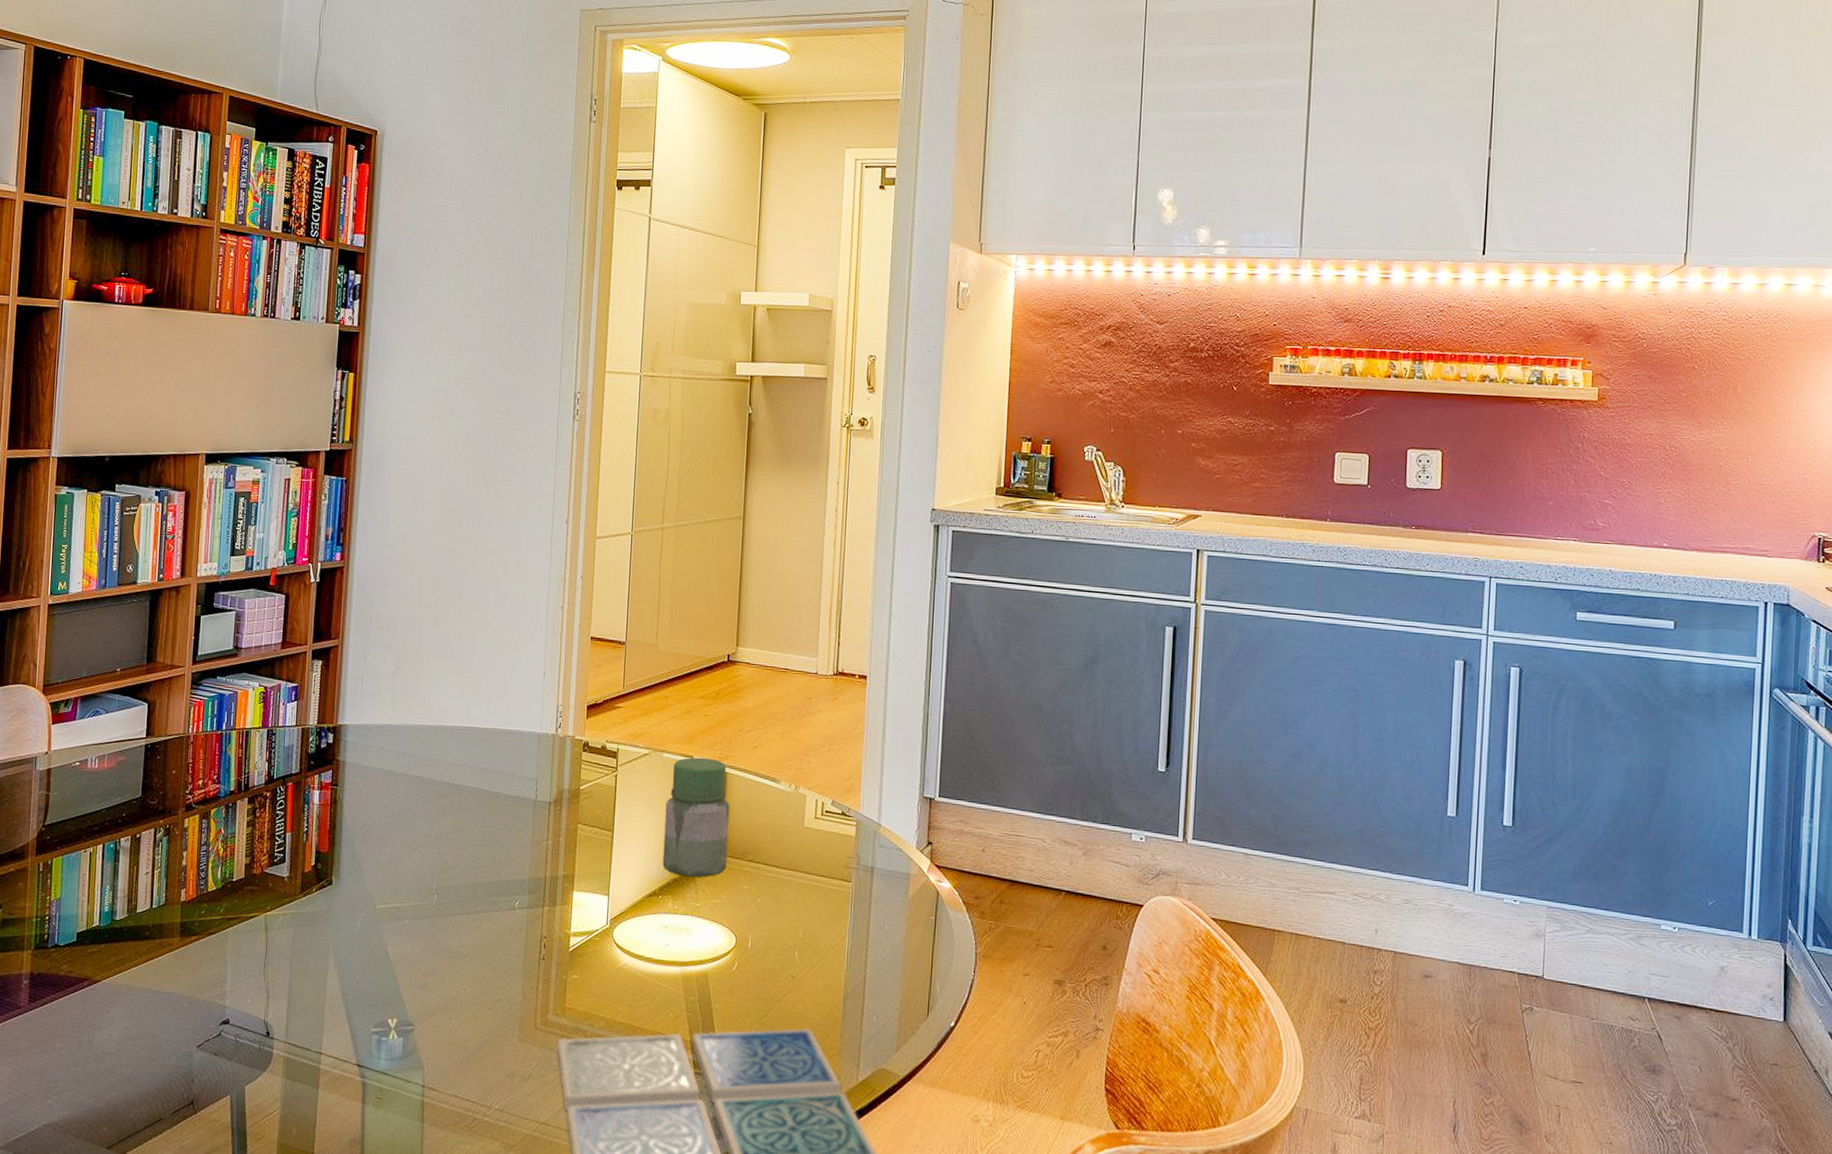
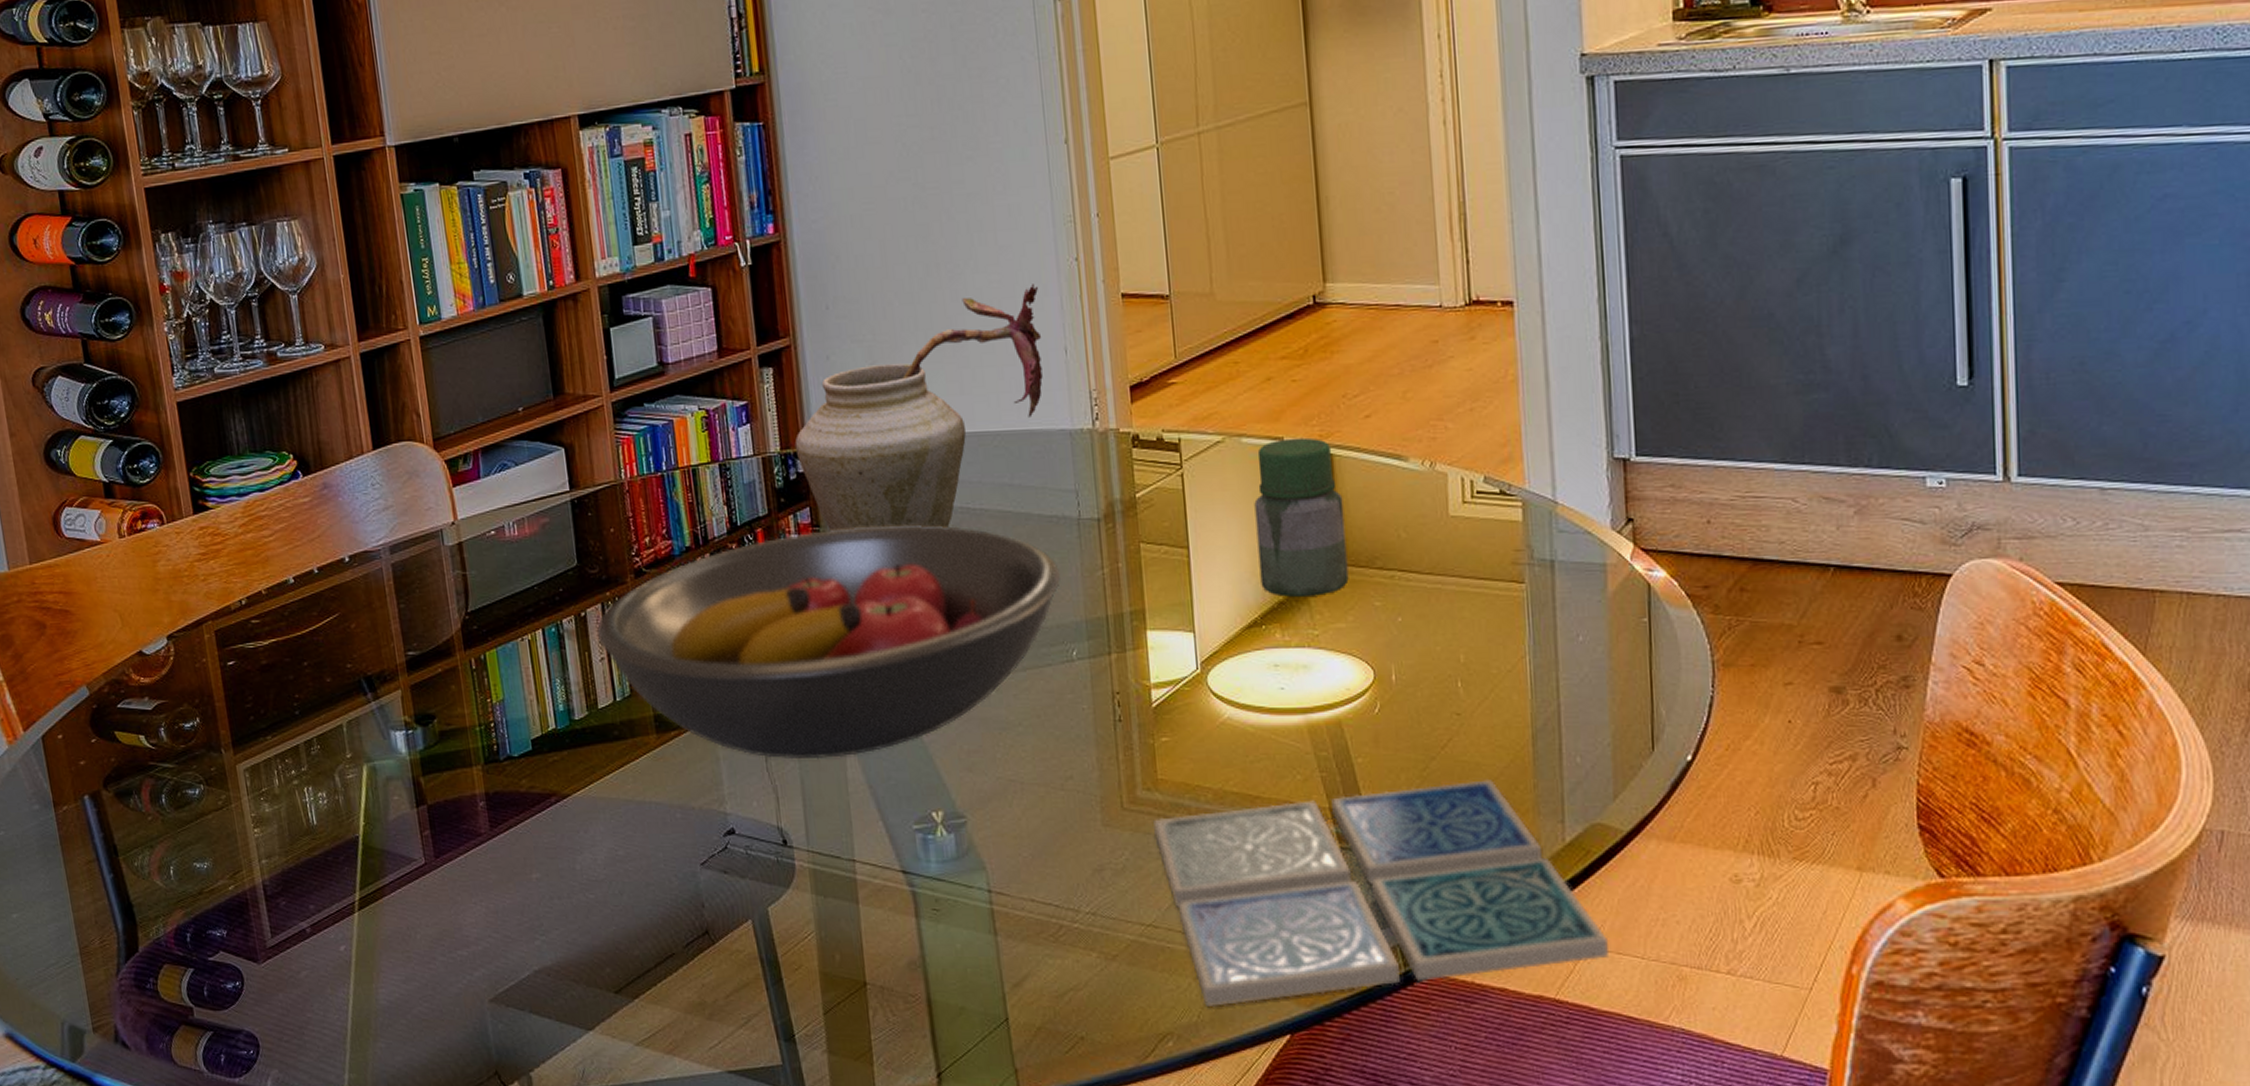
fruit bowl: none [147,789,515,969] -> present [597,525,1060,759]
vase: none [328,622,530,797] -> present [794,284,1043,532]

